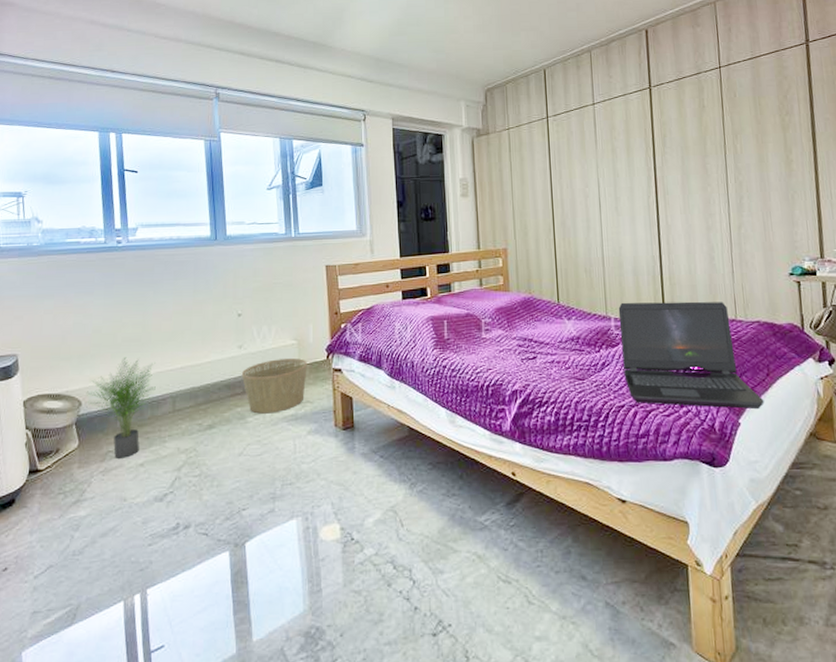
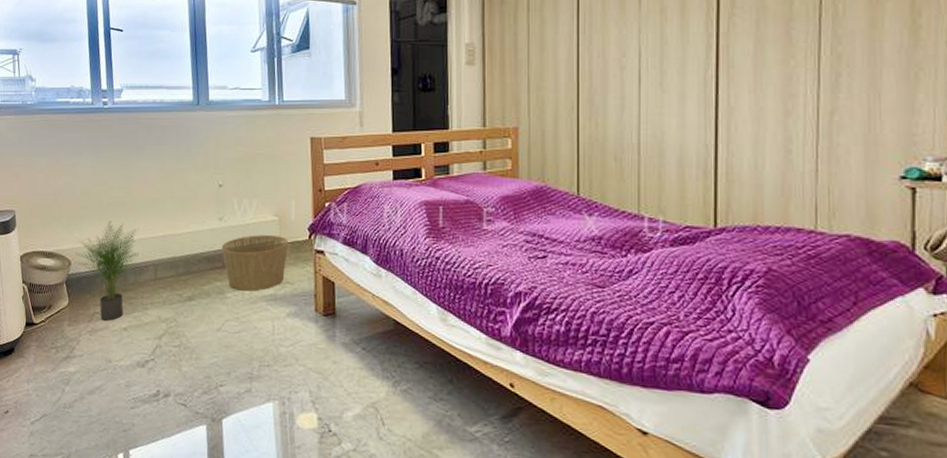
laptop computer: present [618,301,765,410] -> none [654,199,847,346]

